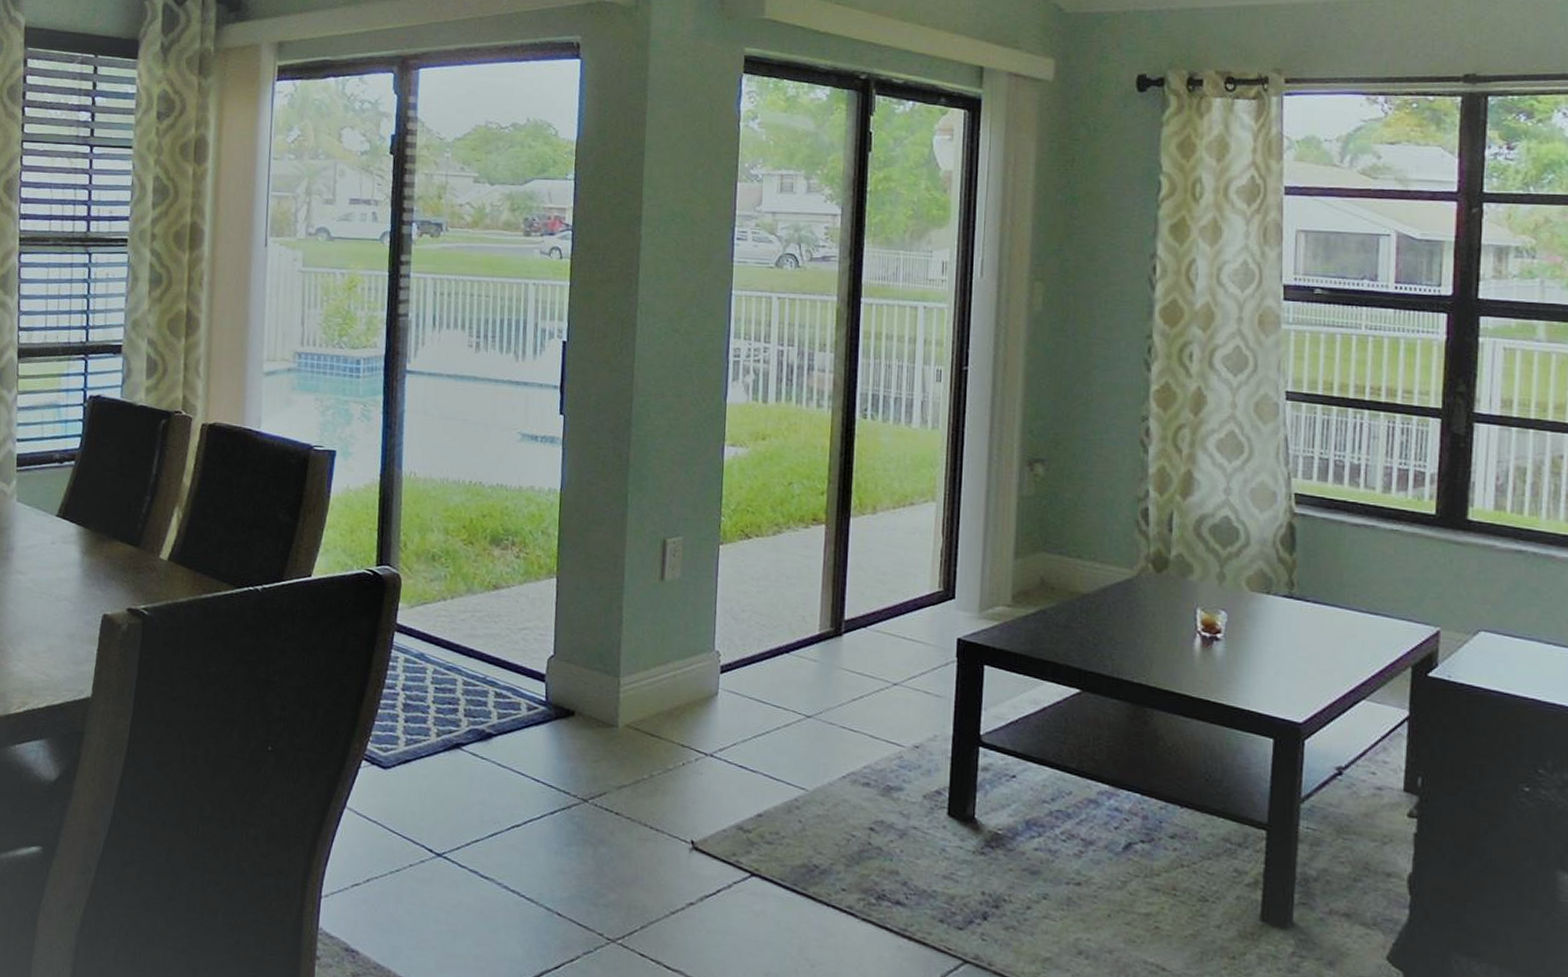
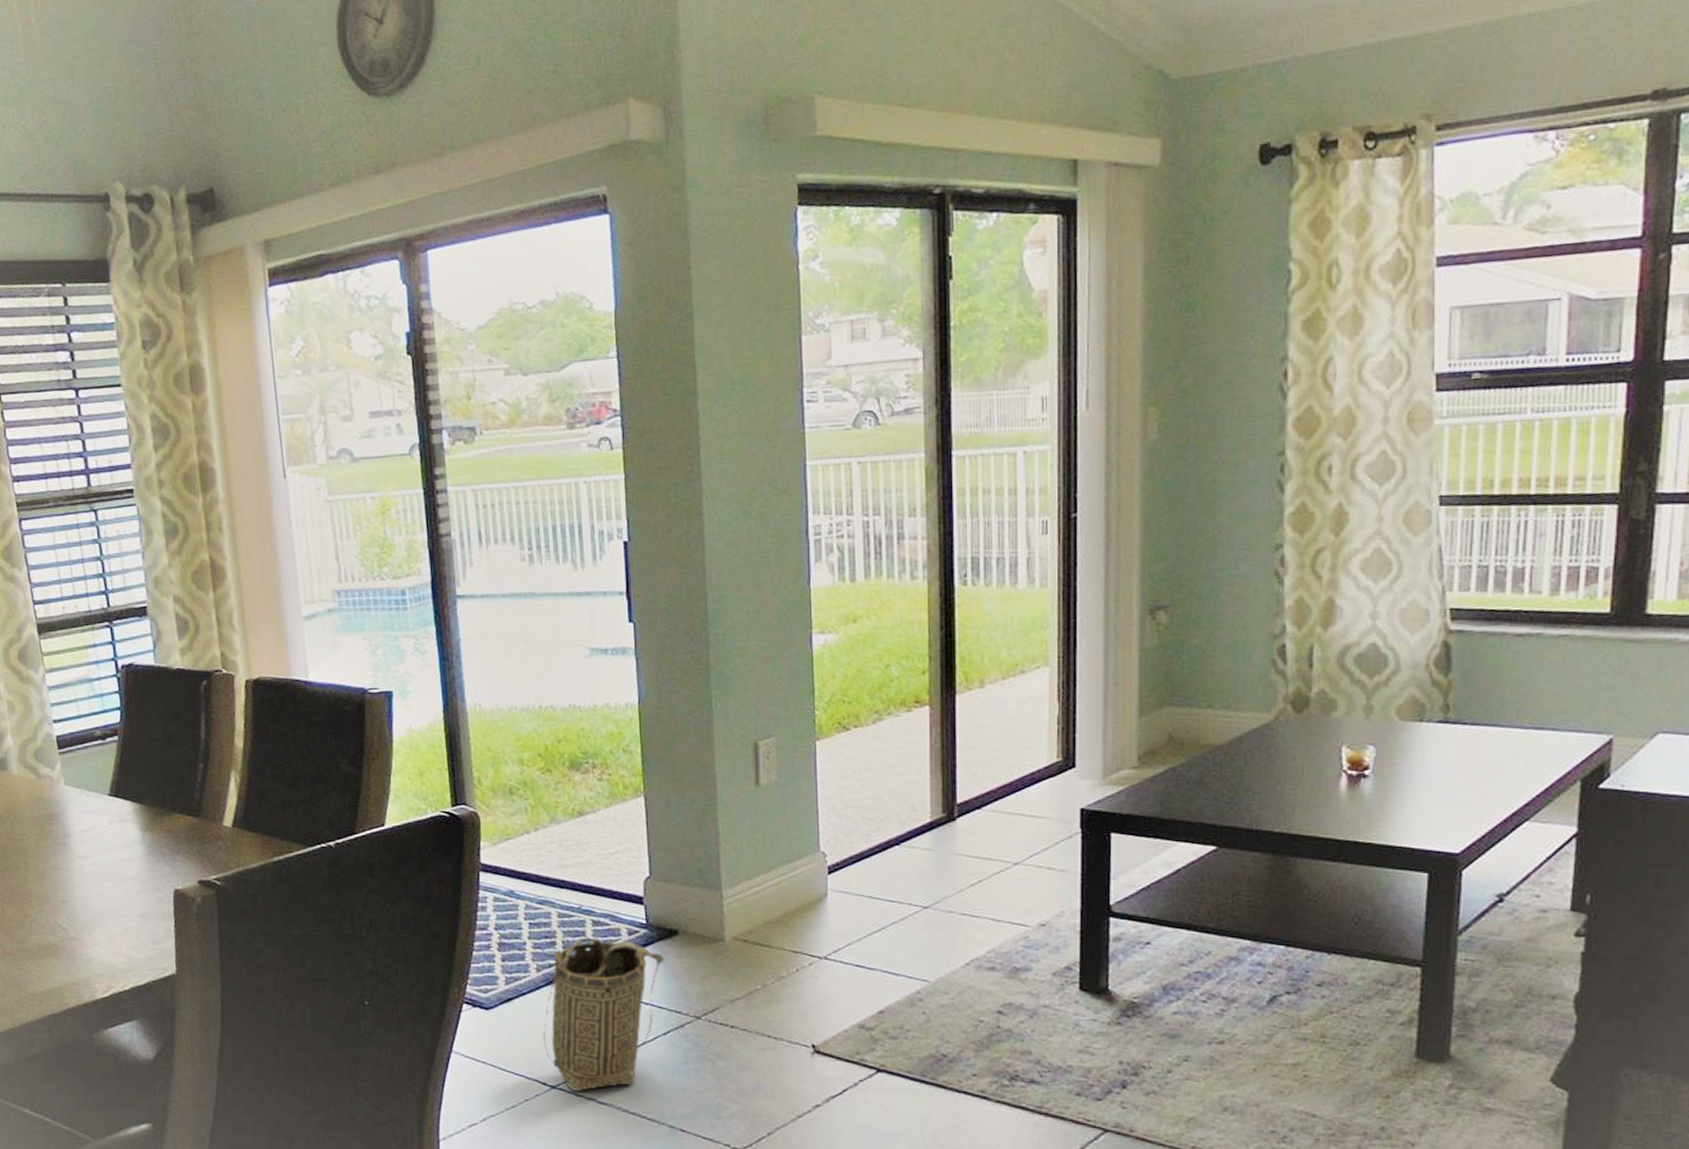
basket: none [434,708,559,863] -> present [543,937,664,1092]

